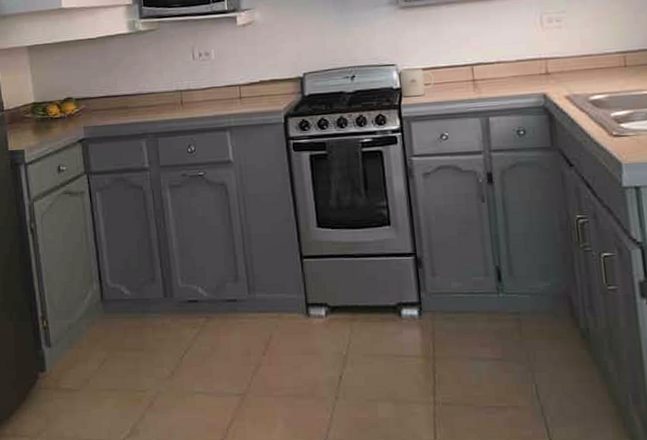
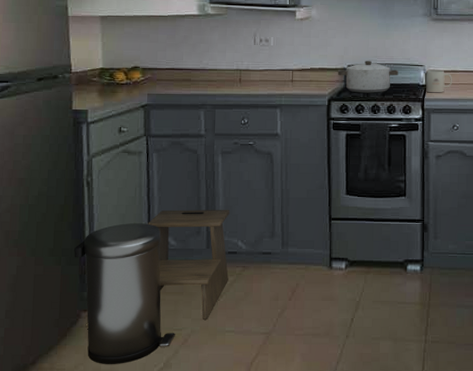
pedal bin: none [24,271,140,431] -> present [74,223,175,365]
step stool: none [98,252,192,379] -> present [148,210,230,320]
cooking pot: none [291,65,366,105] -> present [337,61,399,93]

